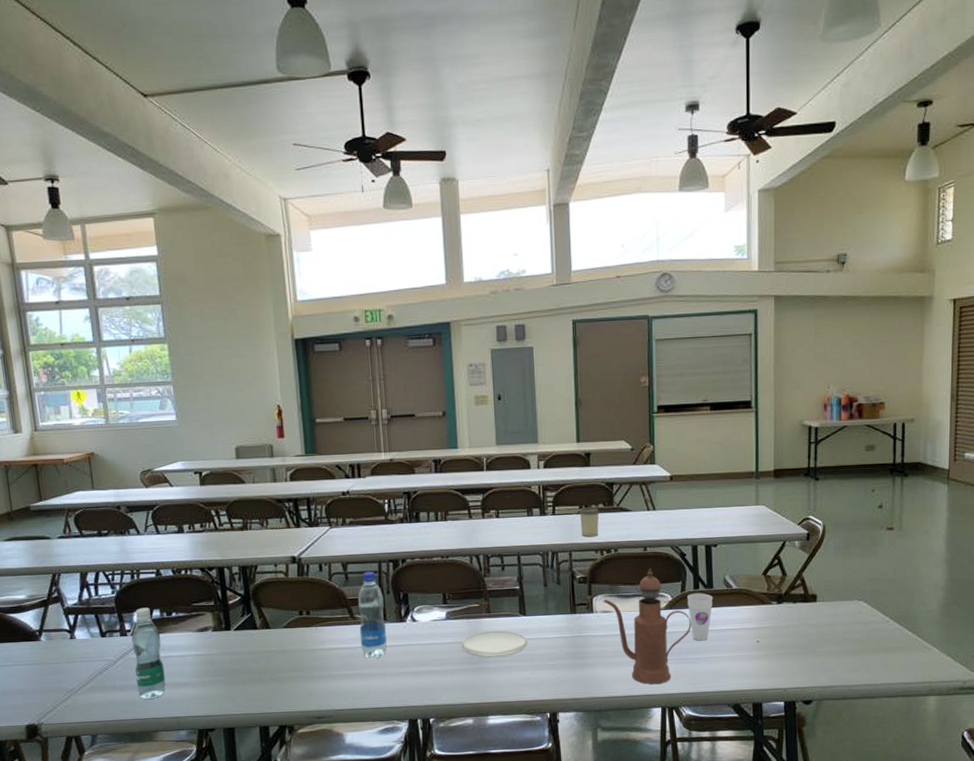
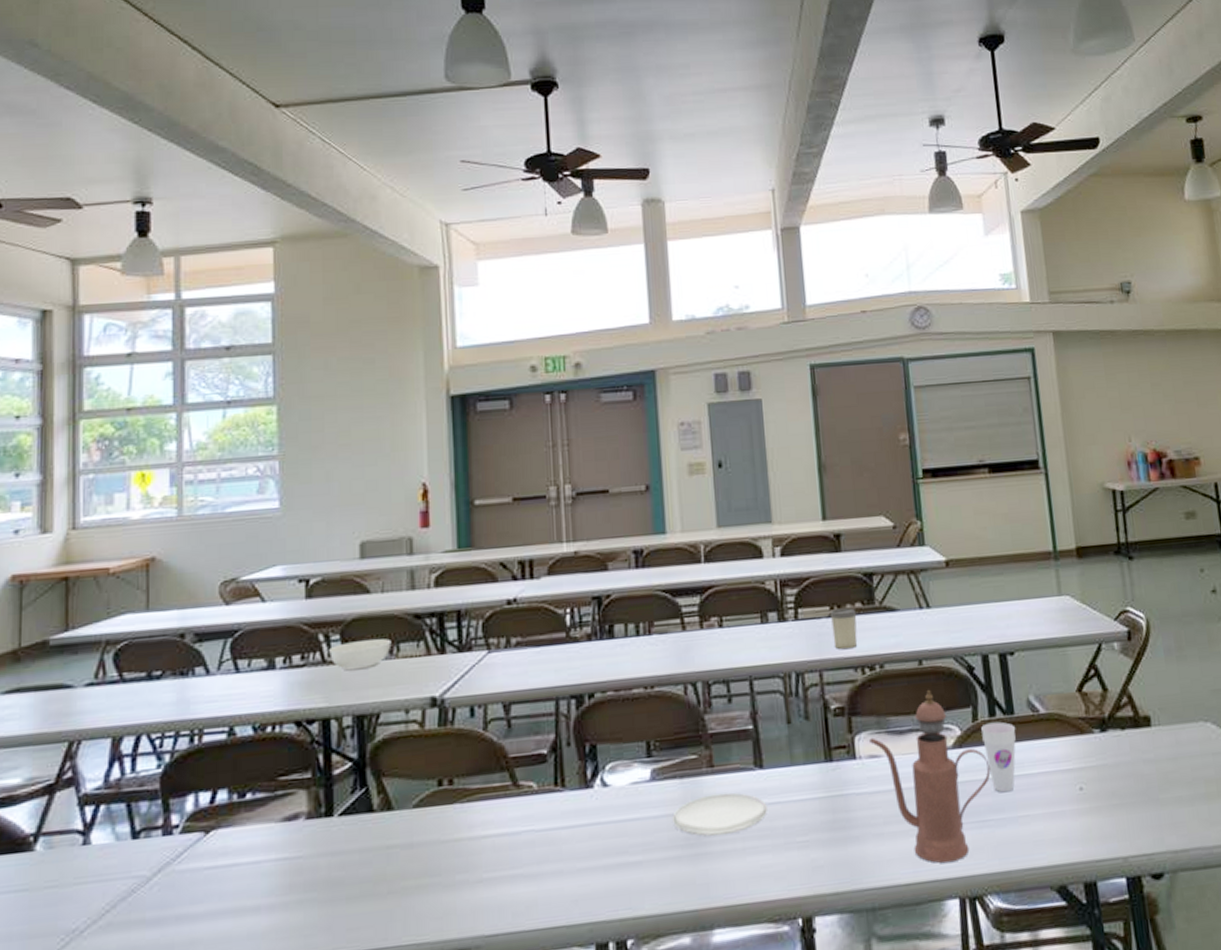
bottle: present [131,607,166,699] -> none [178,787,225,938]
bowl: none [218,515,262,536] -> present [328,638,392,671]
bottle: present [357,571,387,658] -> none [523,714,565,849]

